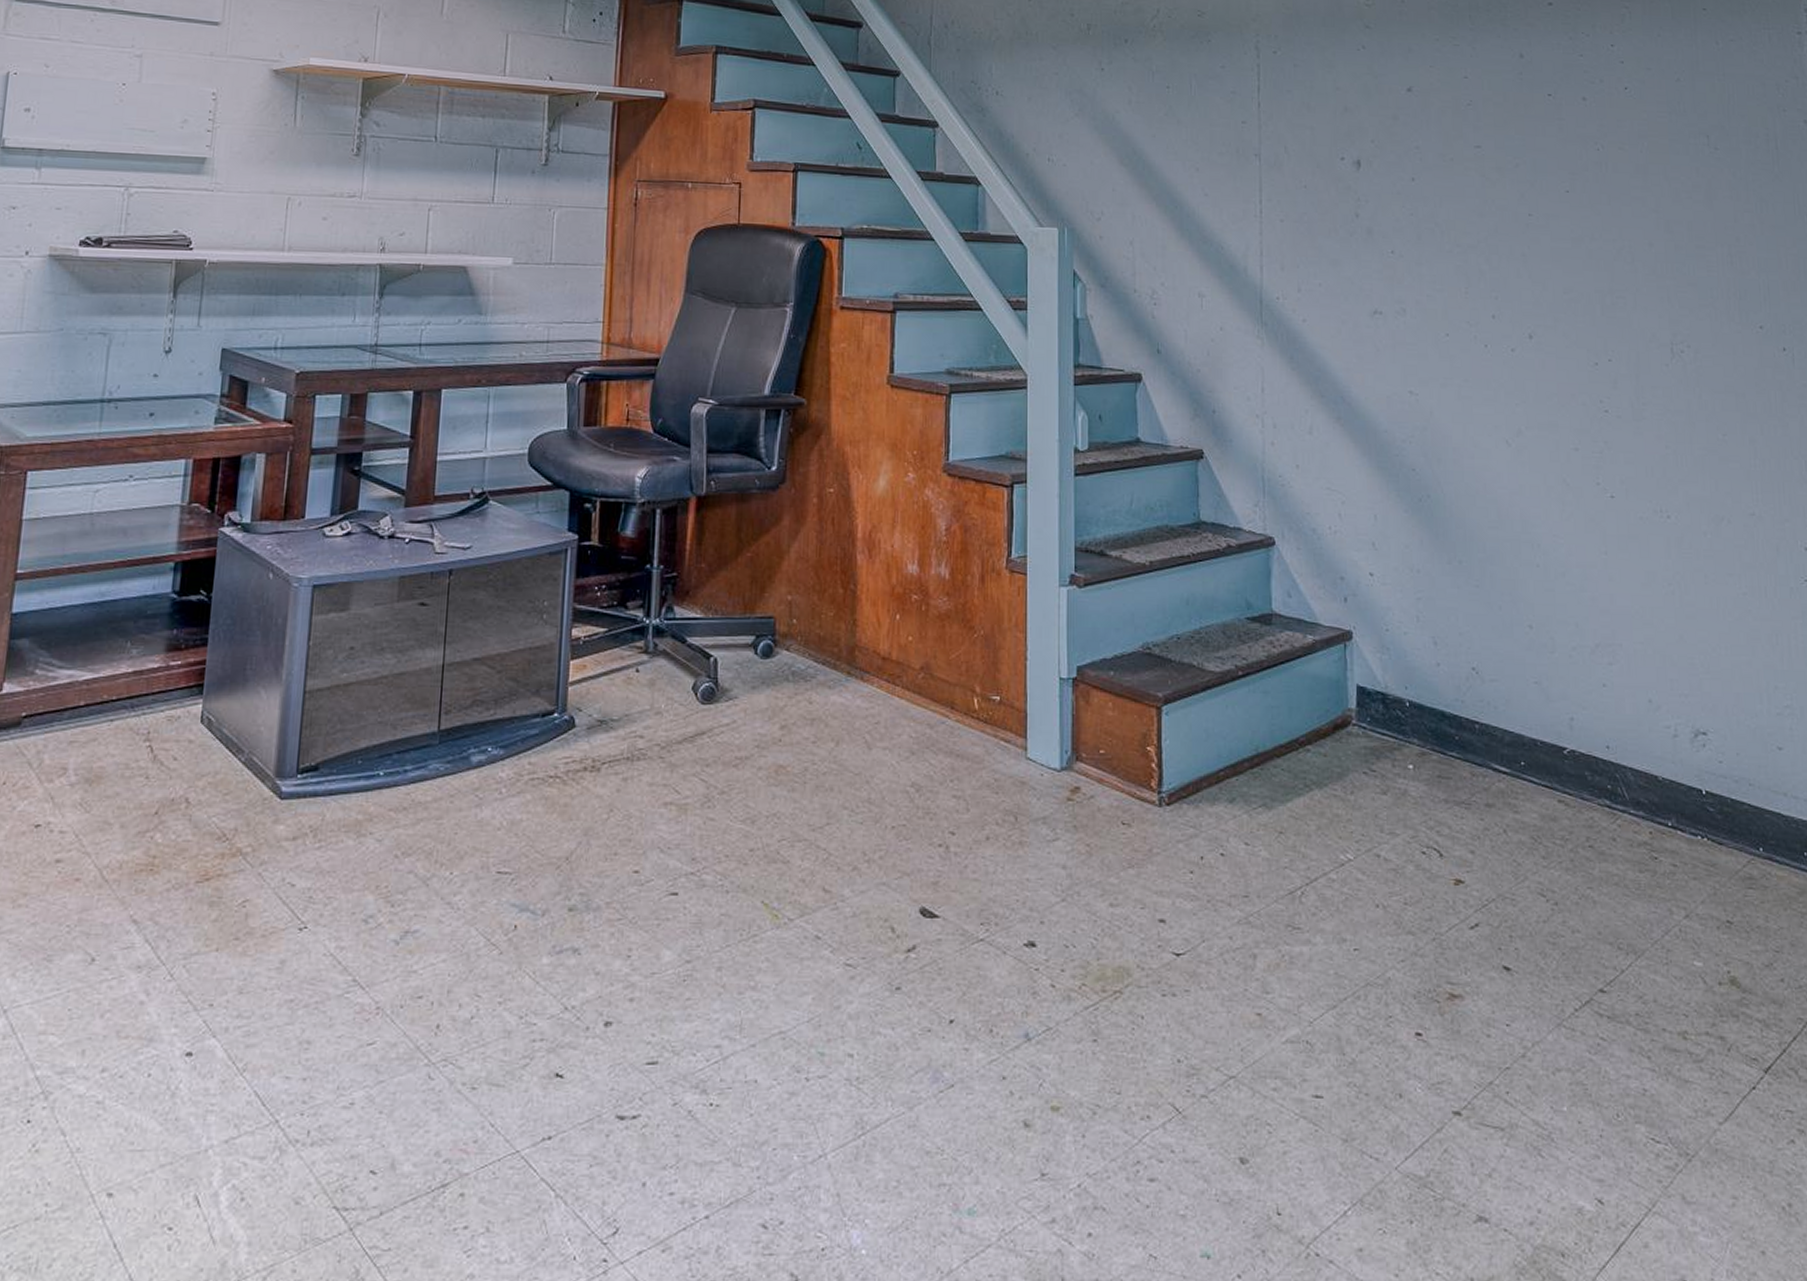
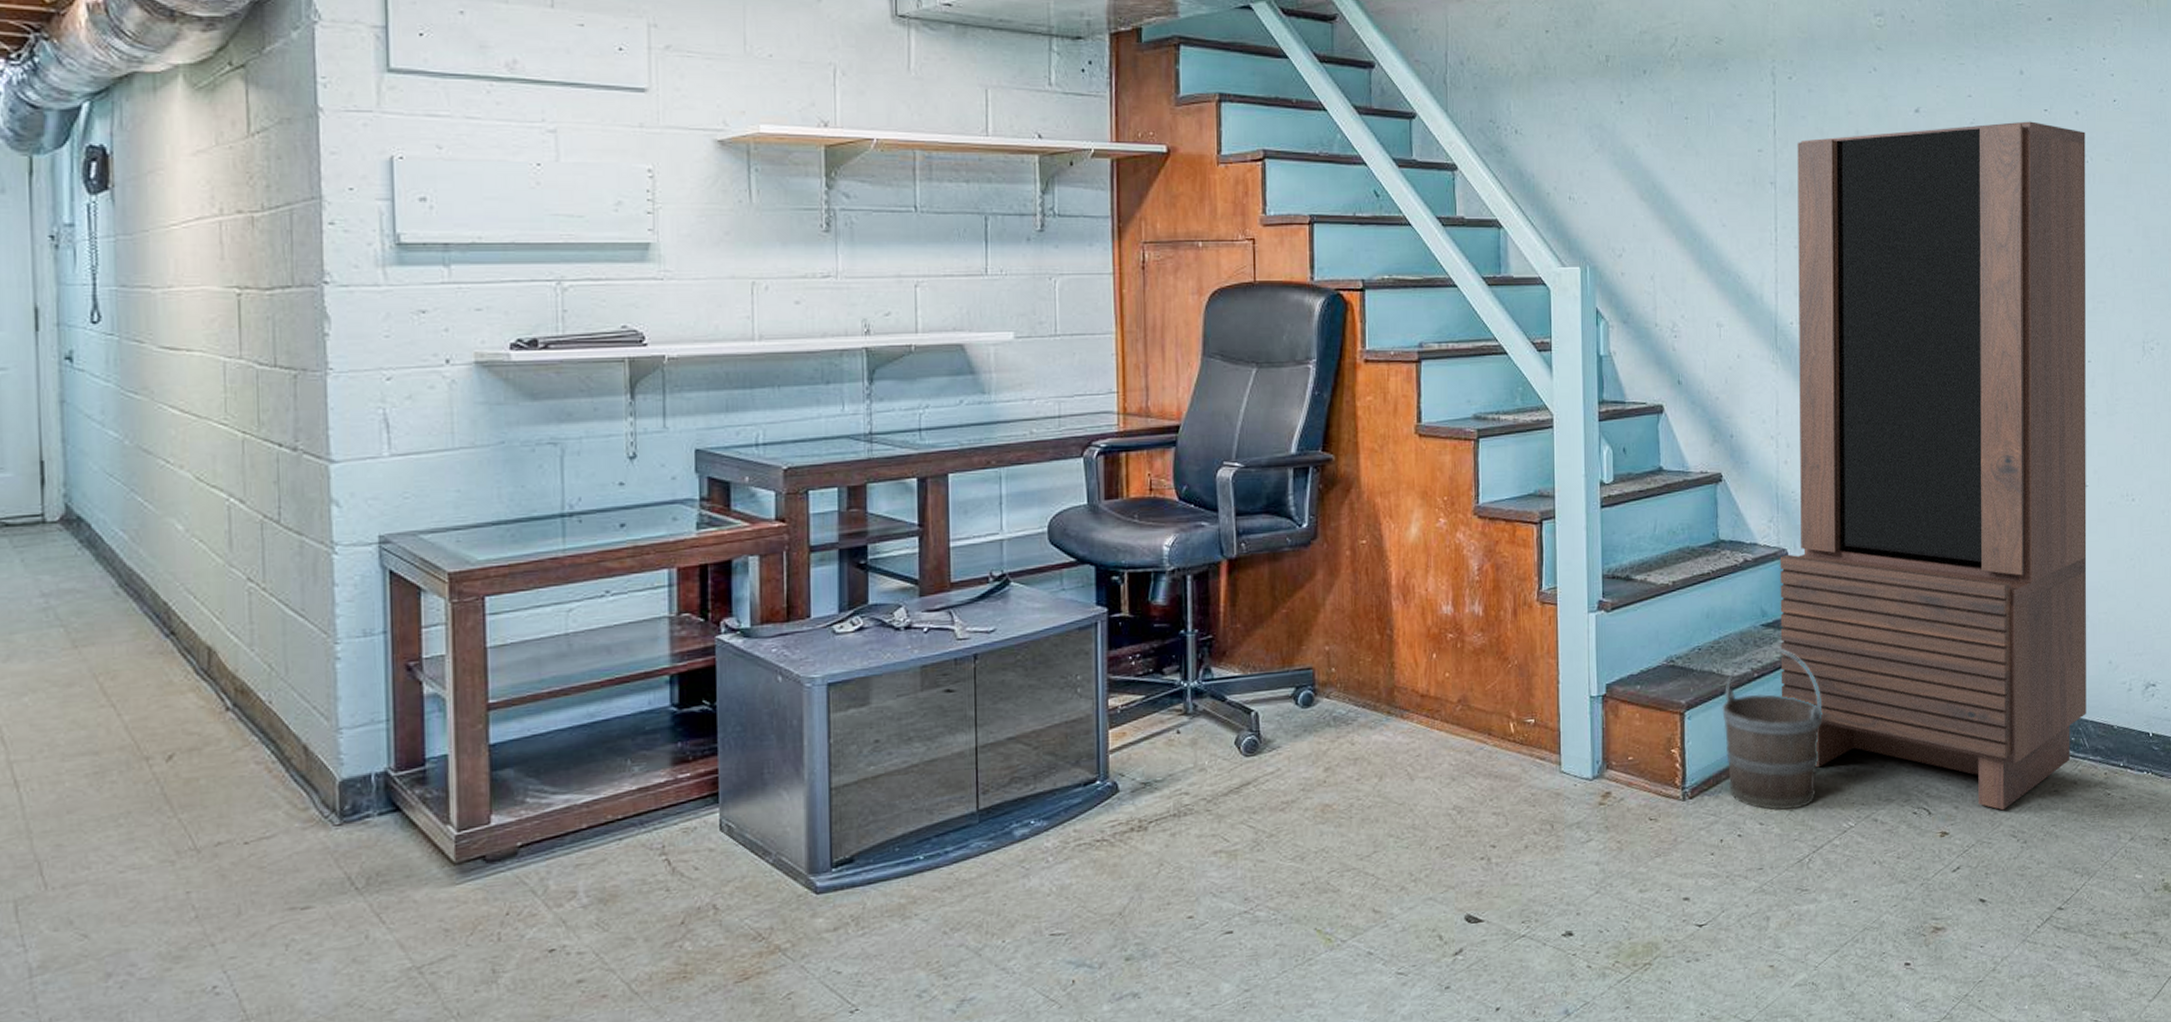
bucket: none [1202,644,1315,832] -> present [1721,647,1822,810]
bookcase: none [1266,105,1624,863] -> present [1779,121,2087,811]

